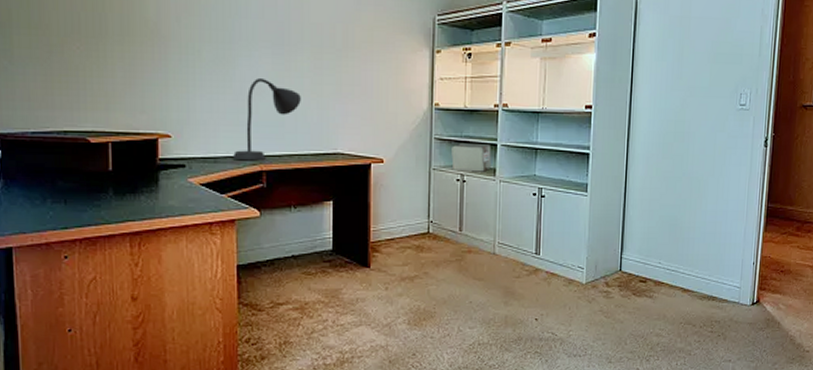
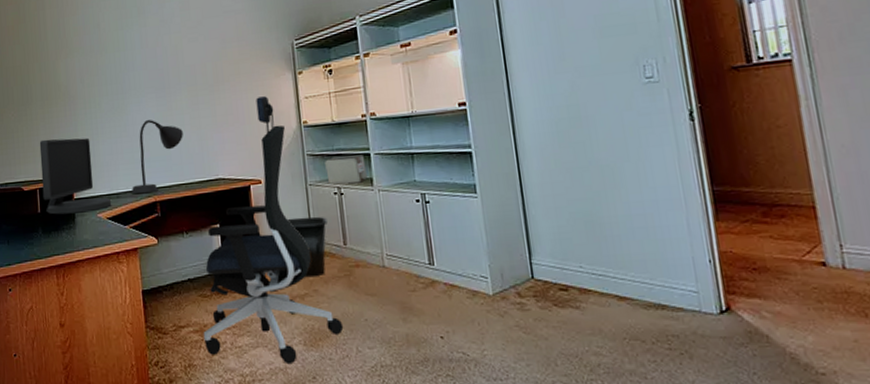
monitor: none [114,84,206,175] -> present [39,137,111,215]
office chair: none [303,71,449,342] -> present [203,96,344,365]
waste bin: none [406,201,446,259] -> present [287,216,327,276]

